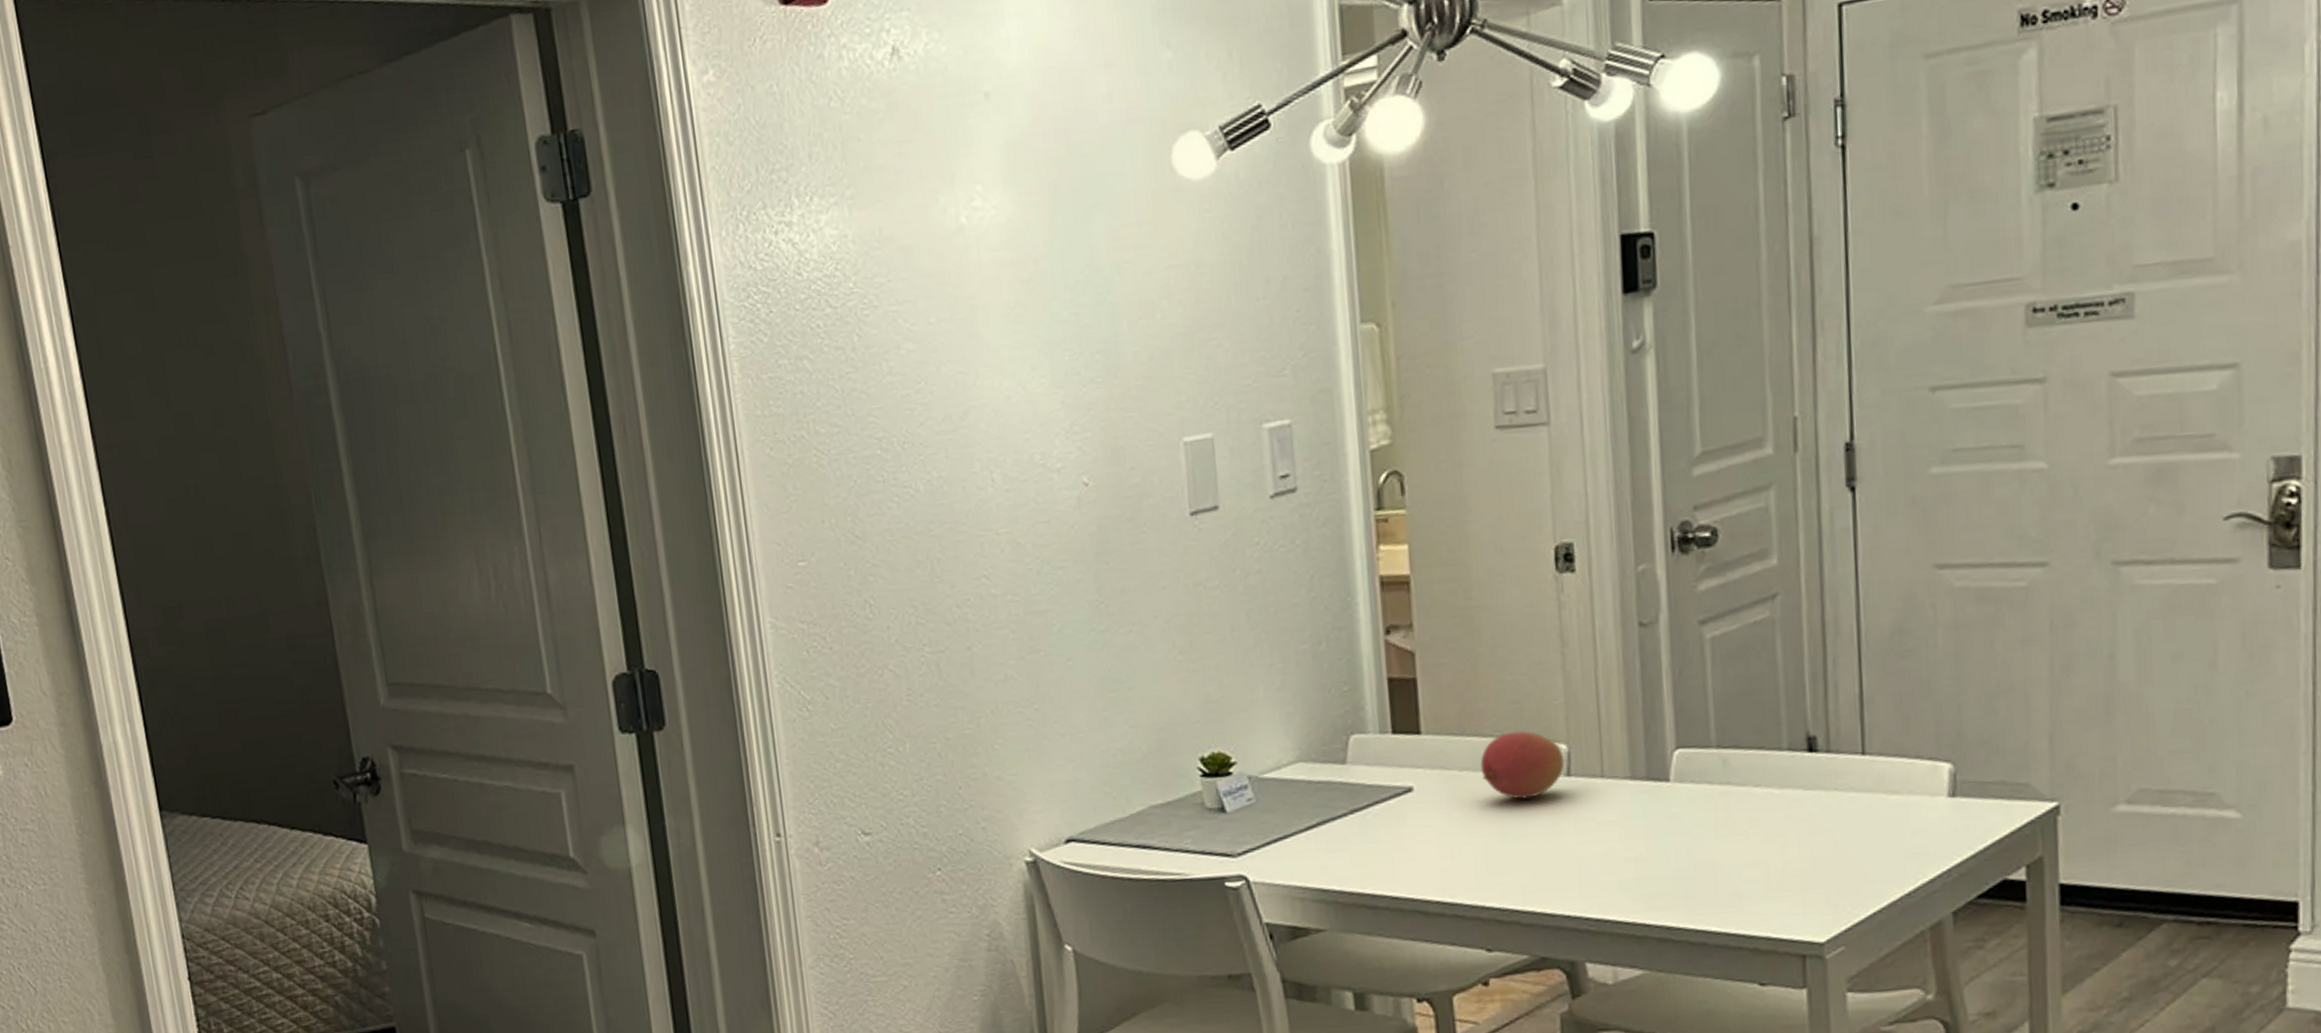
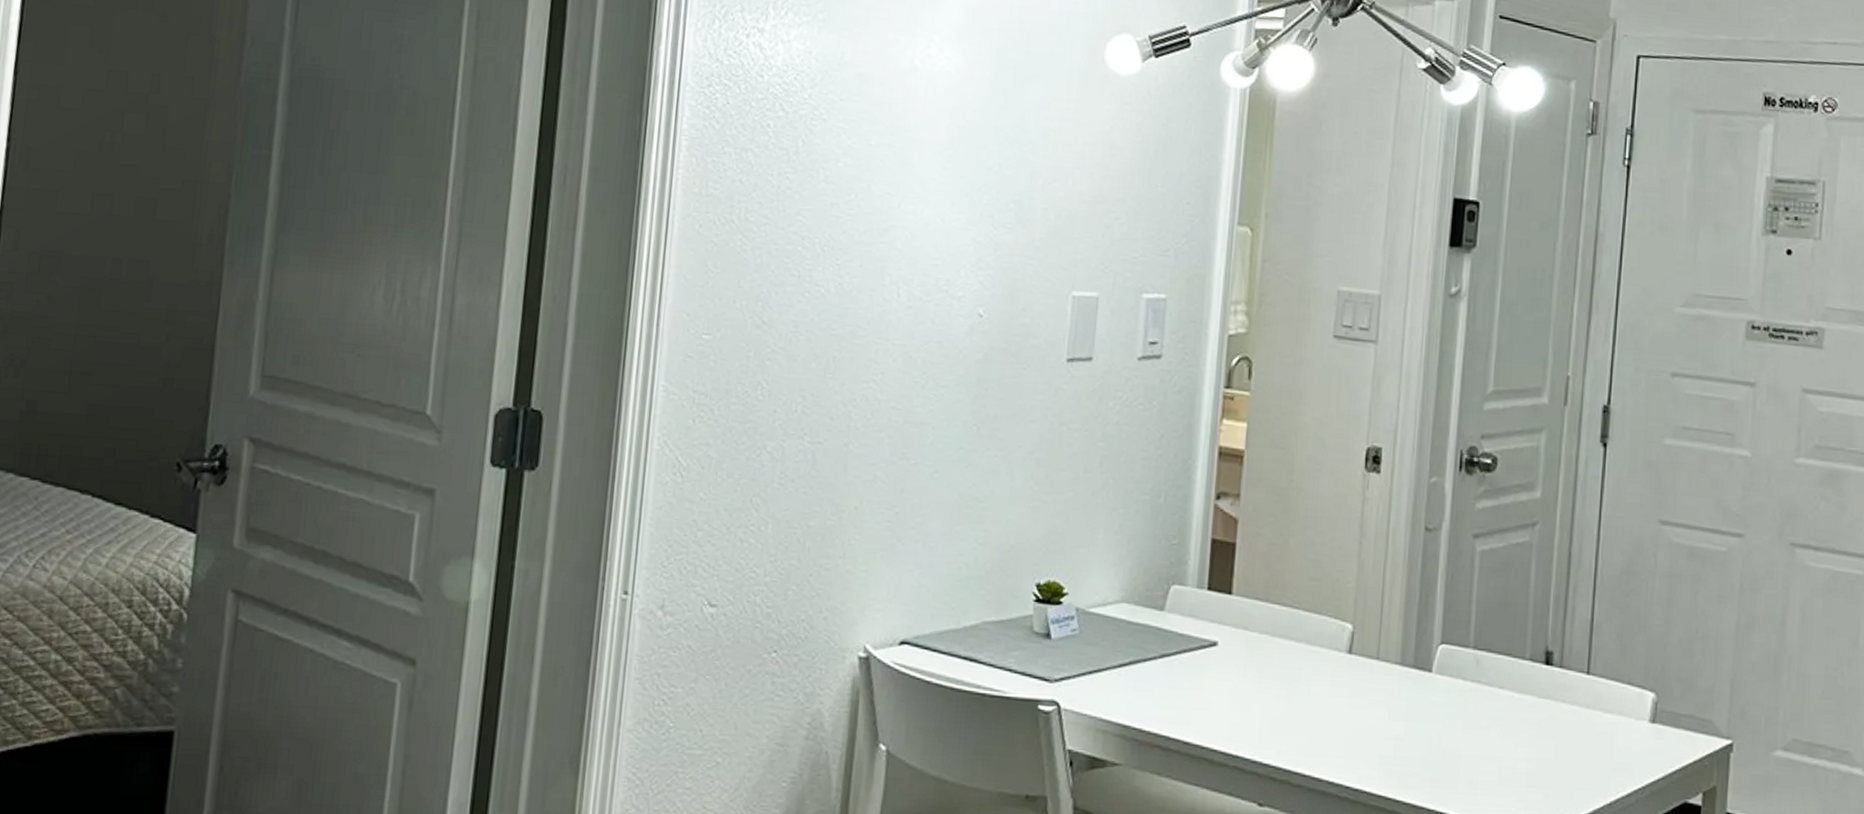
fruit: present [1480,731,1565,799] -> none [1277,605,1349,669]

